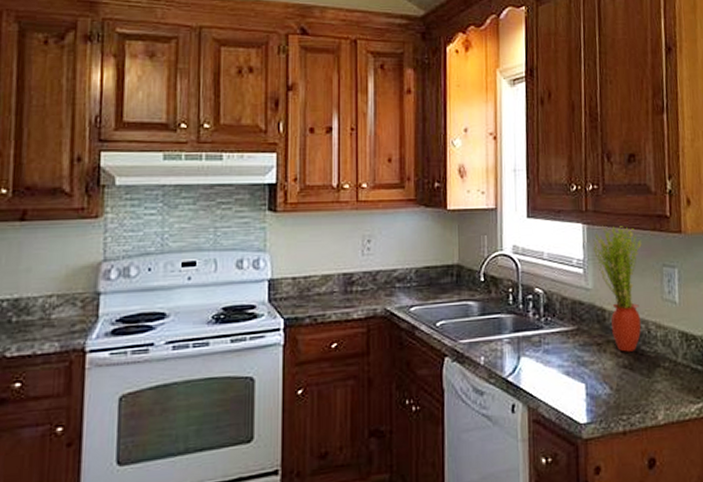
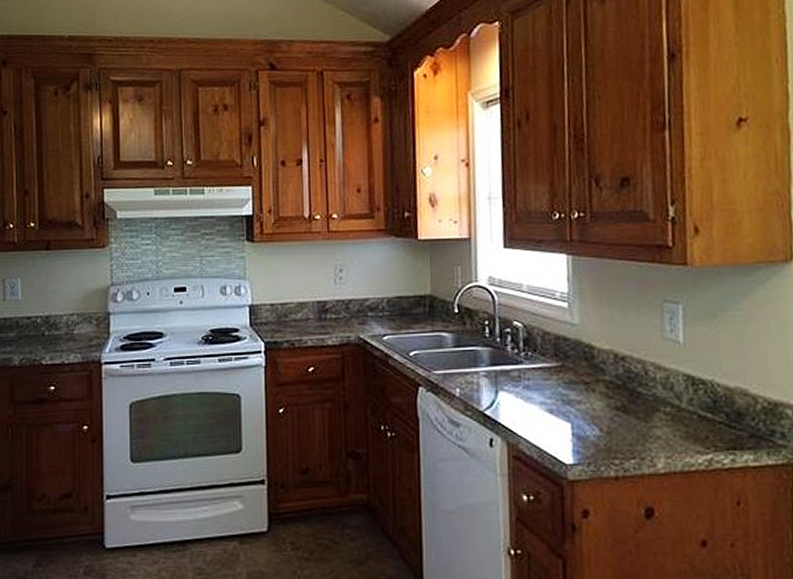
potted plant: present [592,225,642,352] -> none [579,256,638,393]

